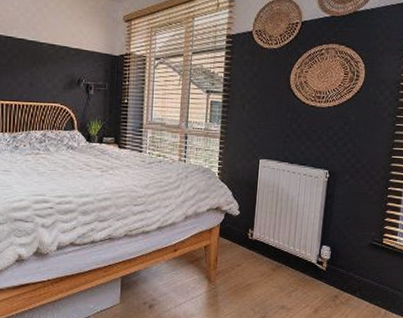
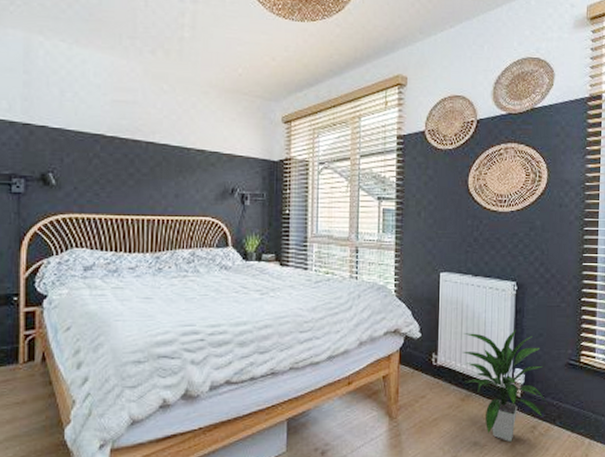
indoor plant: none [275,212,350,307] -> present [462,330,548,442]

